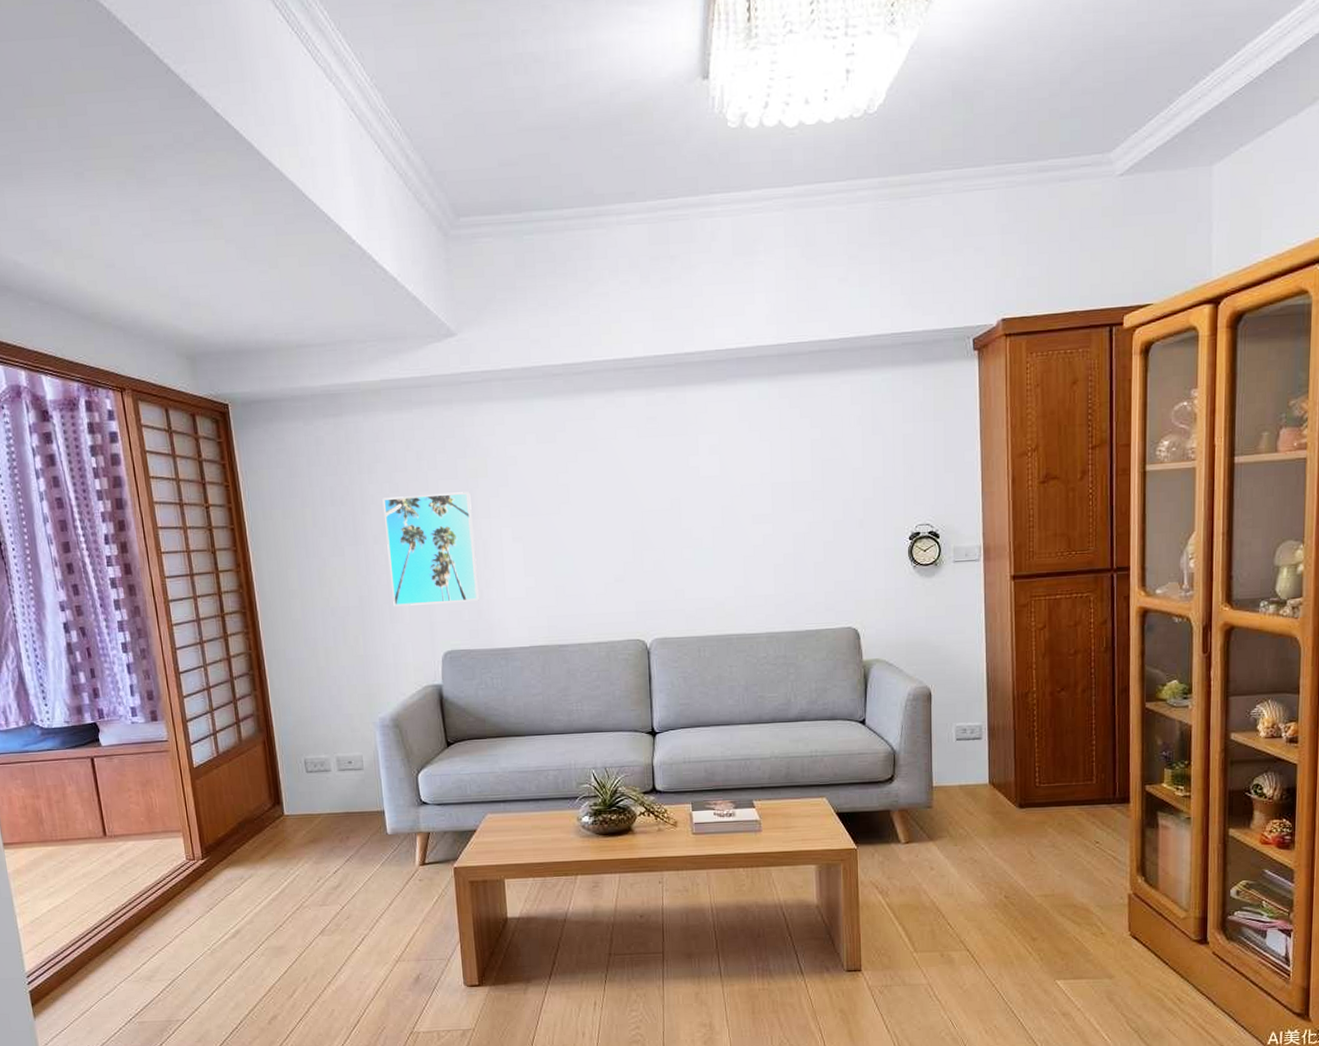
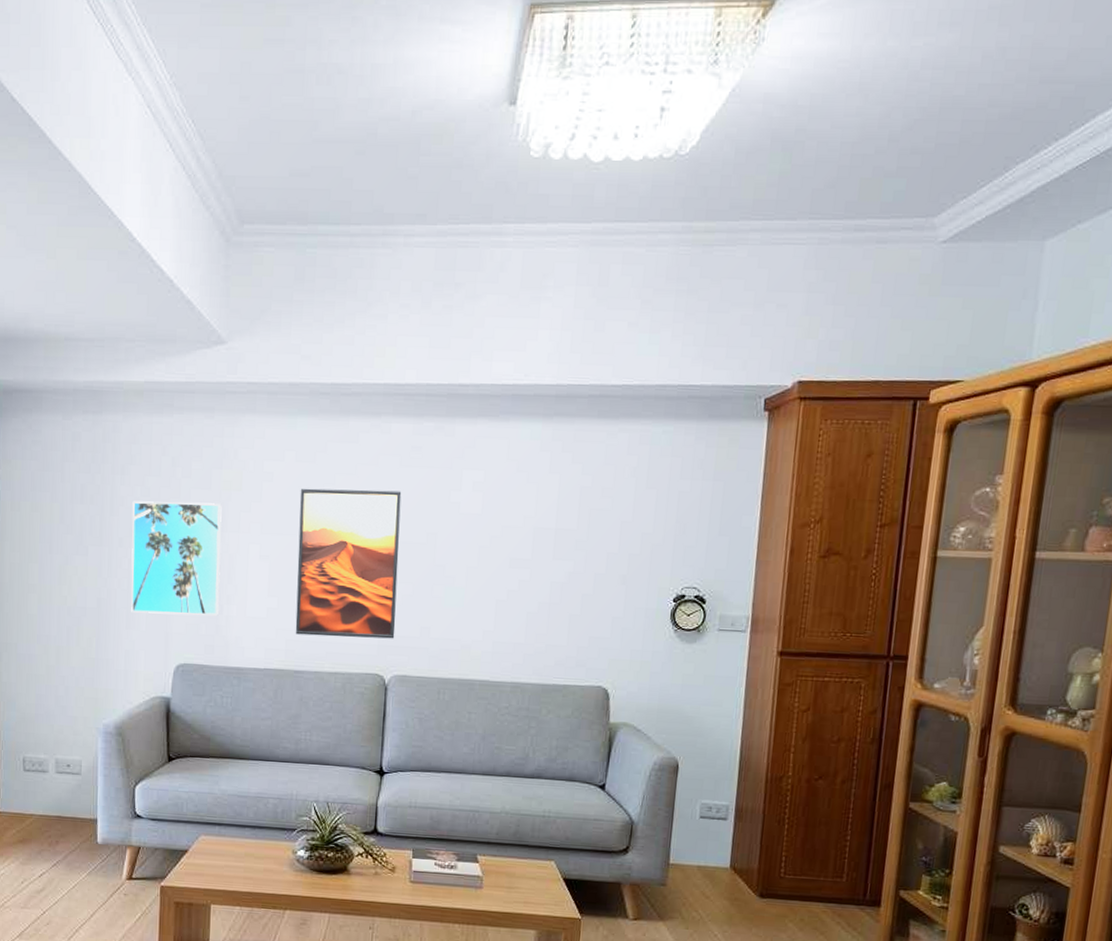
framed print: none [544,461,651,610] -> present [295,488,402,639]

